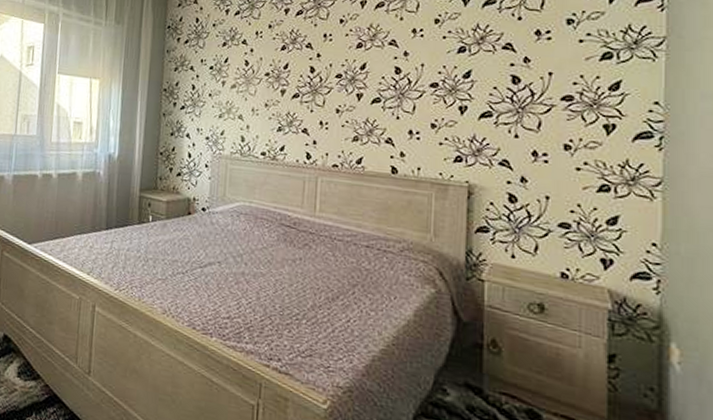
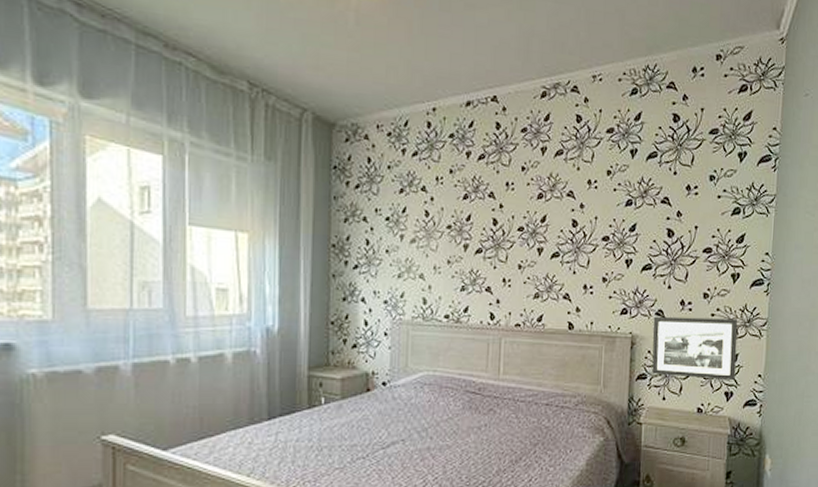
picture frame: none [495,166,617,247] -> present [652,316,738,381]

